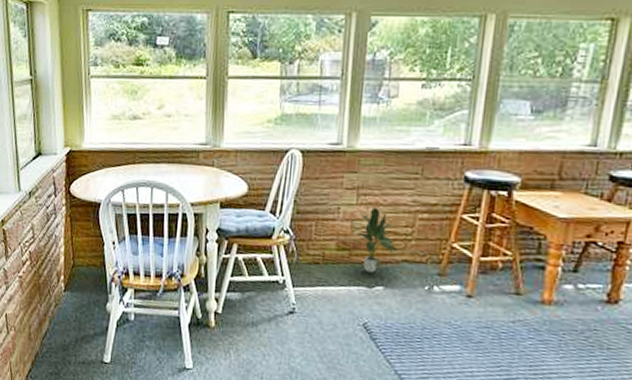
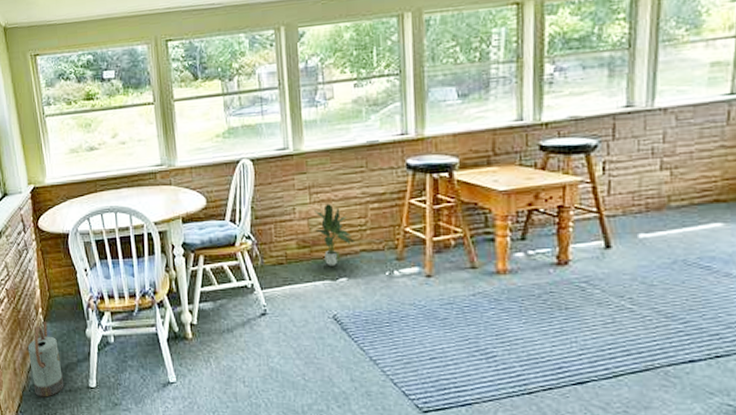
watering can: none [45,288,78,366] -> present [27,320,64,397]

